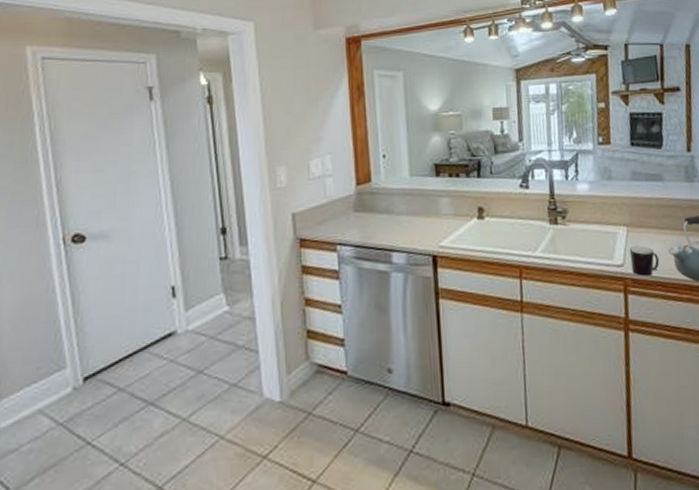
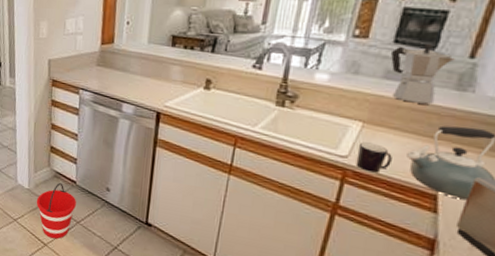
bucket: none [294,380,351,468] -> present [36,183,76,239]
moka pot: none [631,142,679,200] -> present [391,43,457,104]

